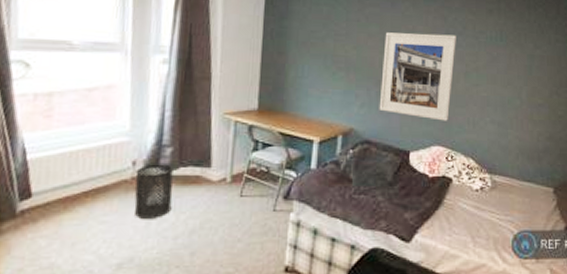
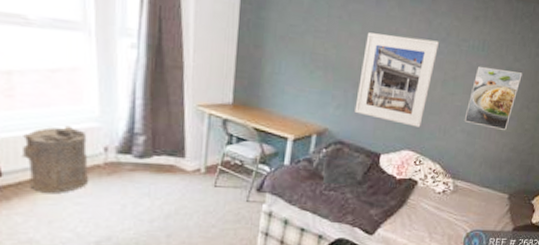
laundry hamper: none [52,141,117,212] -> present [21,125,88,193]
trash can: present [134,164,173,219] -> none [108,151,147,203]
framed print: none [492,55,546,118] -> present [464,66,523,130]

